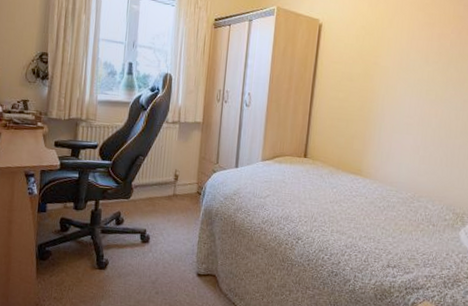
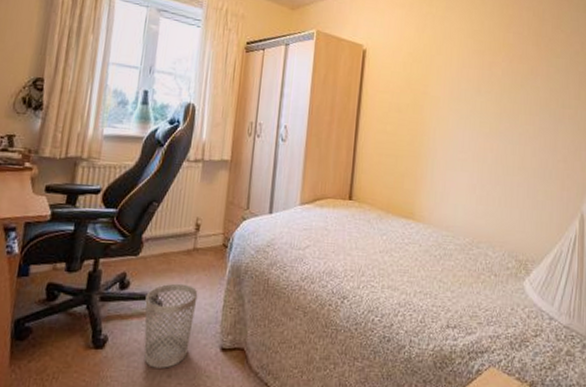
wastebasket: none [136,222,178,287] -> present [144,283,198,368]

